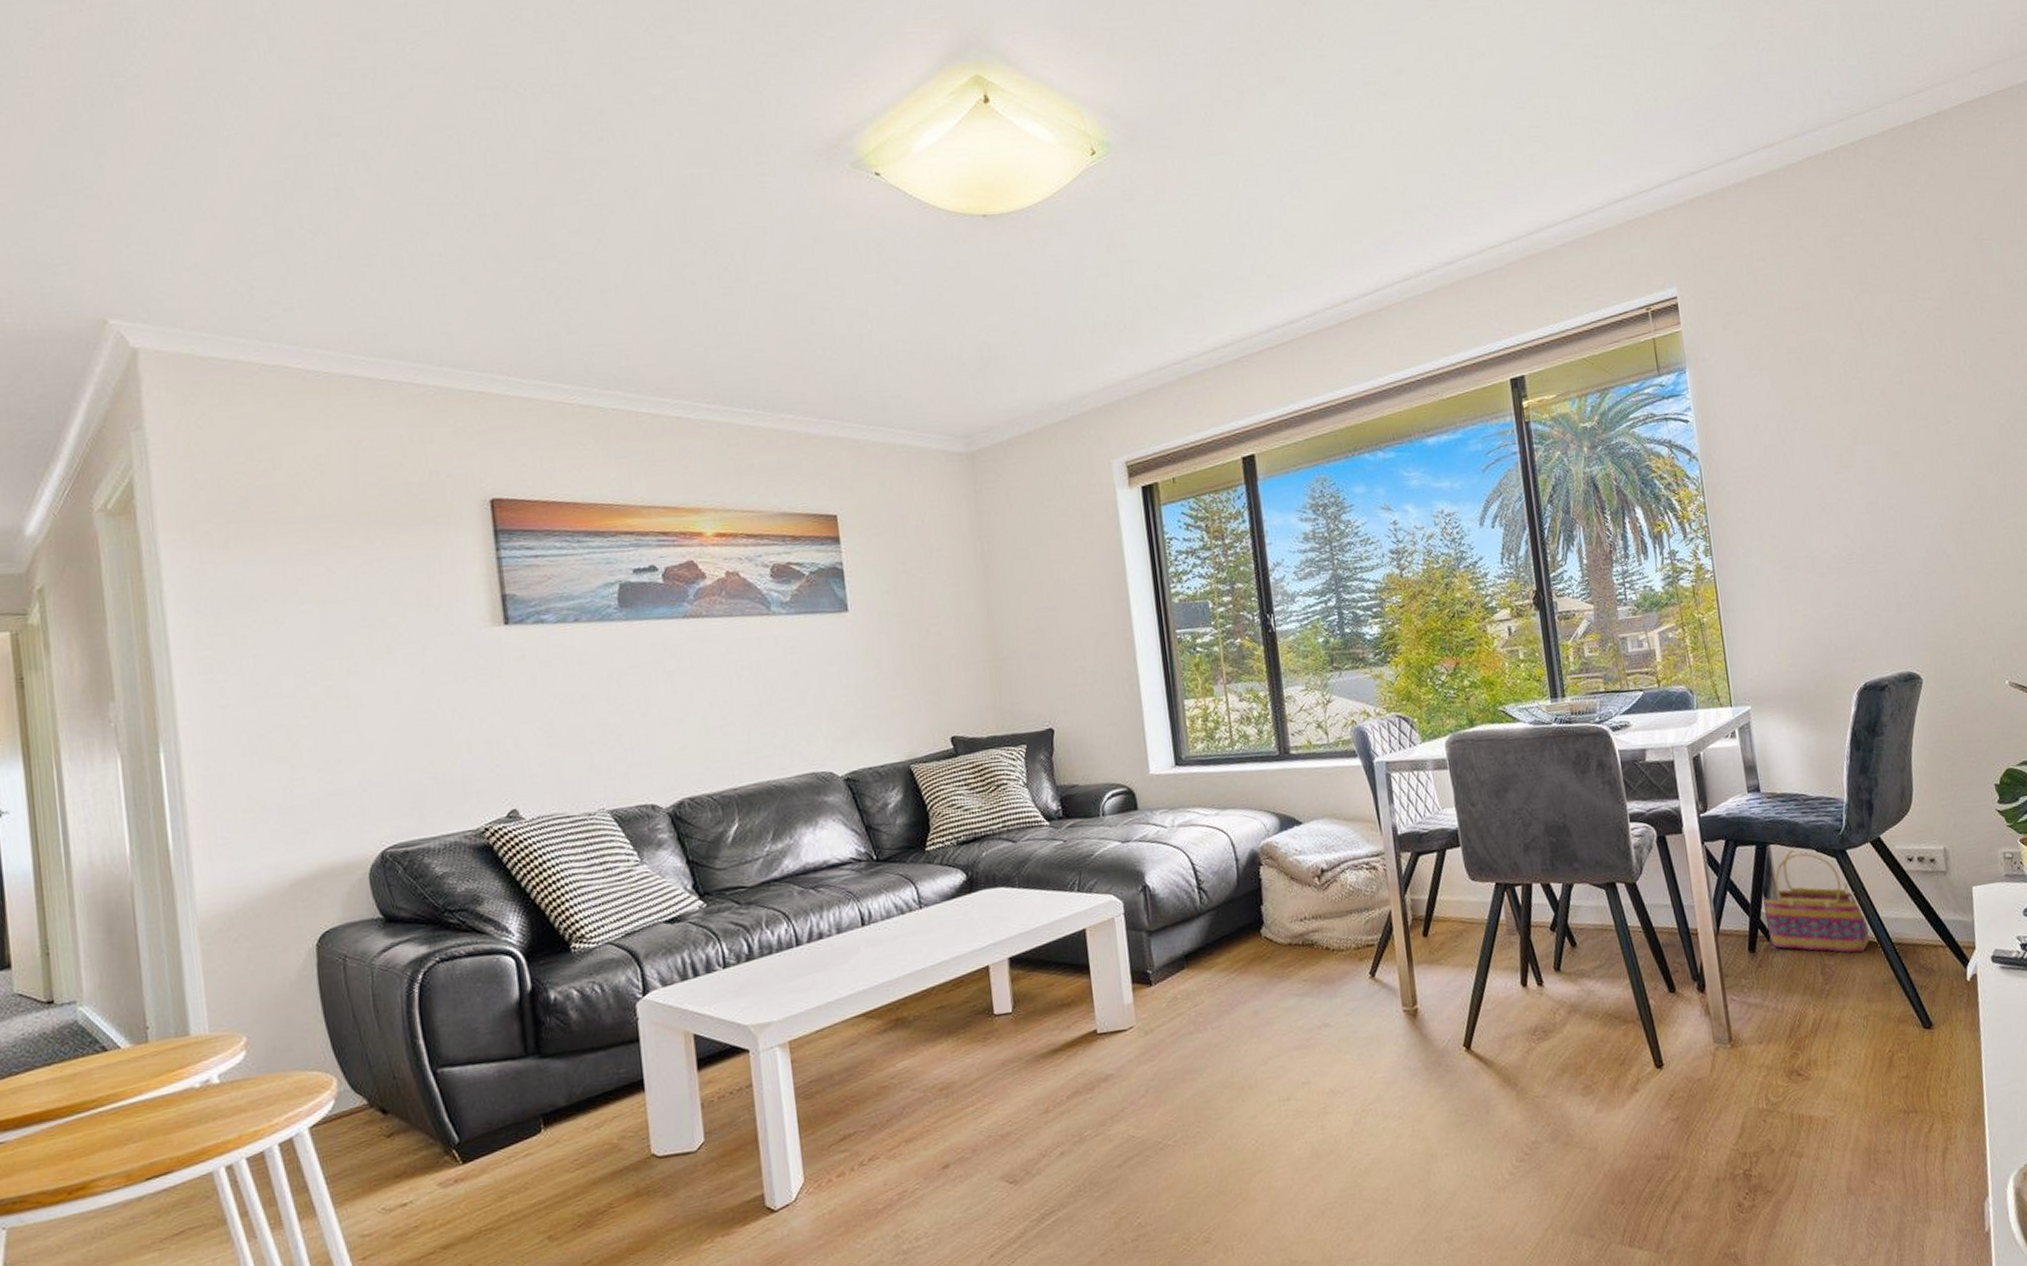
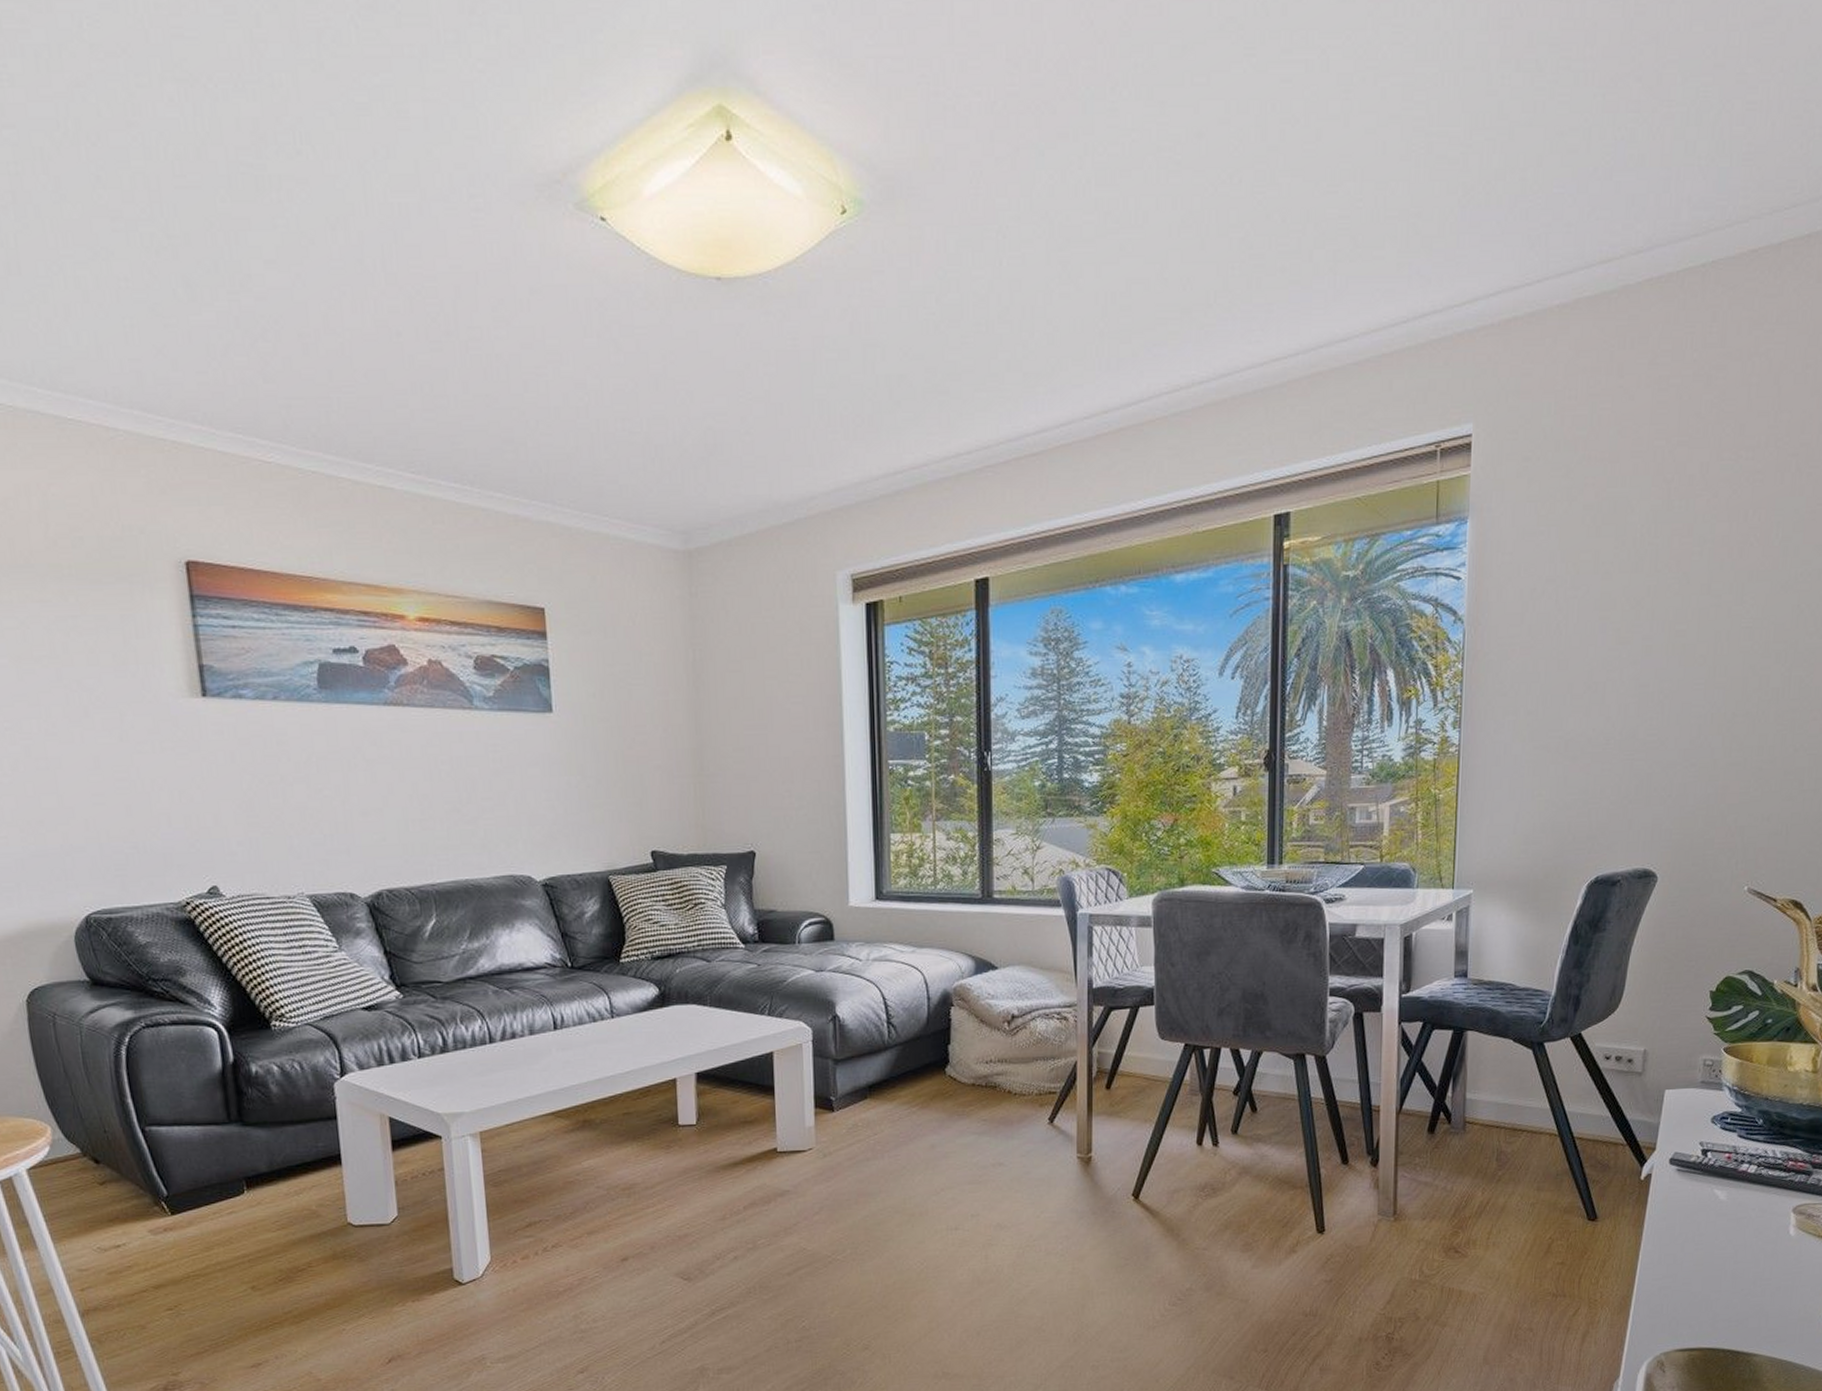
basket: present [1763,848,1870,953] -> none [1451,1036,1554,1143]

